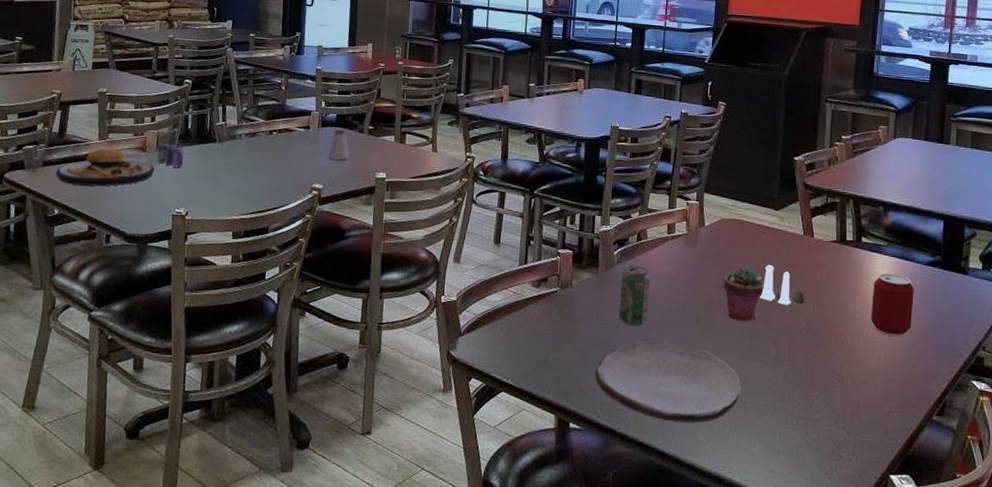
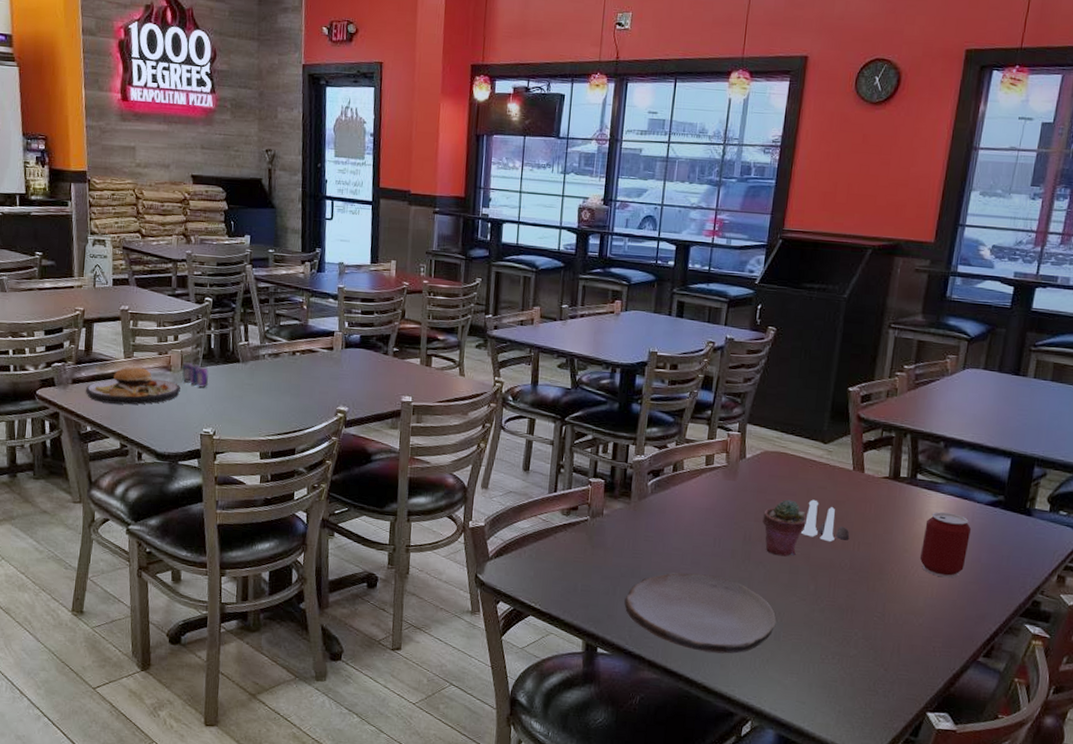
saltshaker: present [327,129,349,160] -> none [352,351,374,383]
beverage can: present [618,266,651,326] -> none [650,496,686,557]

